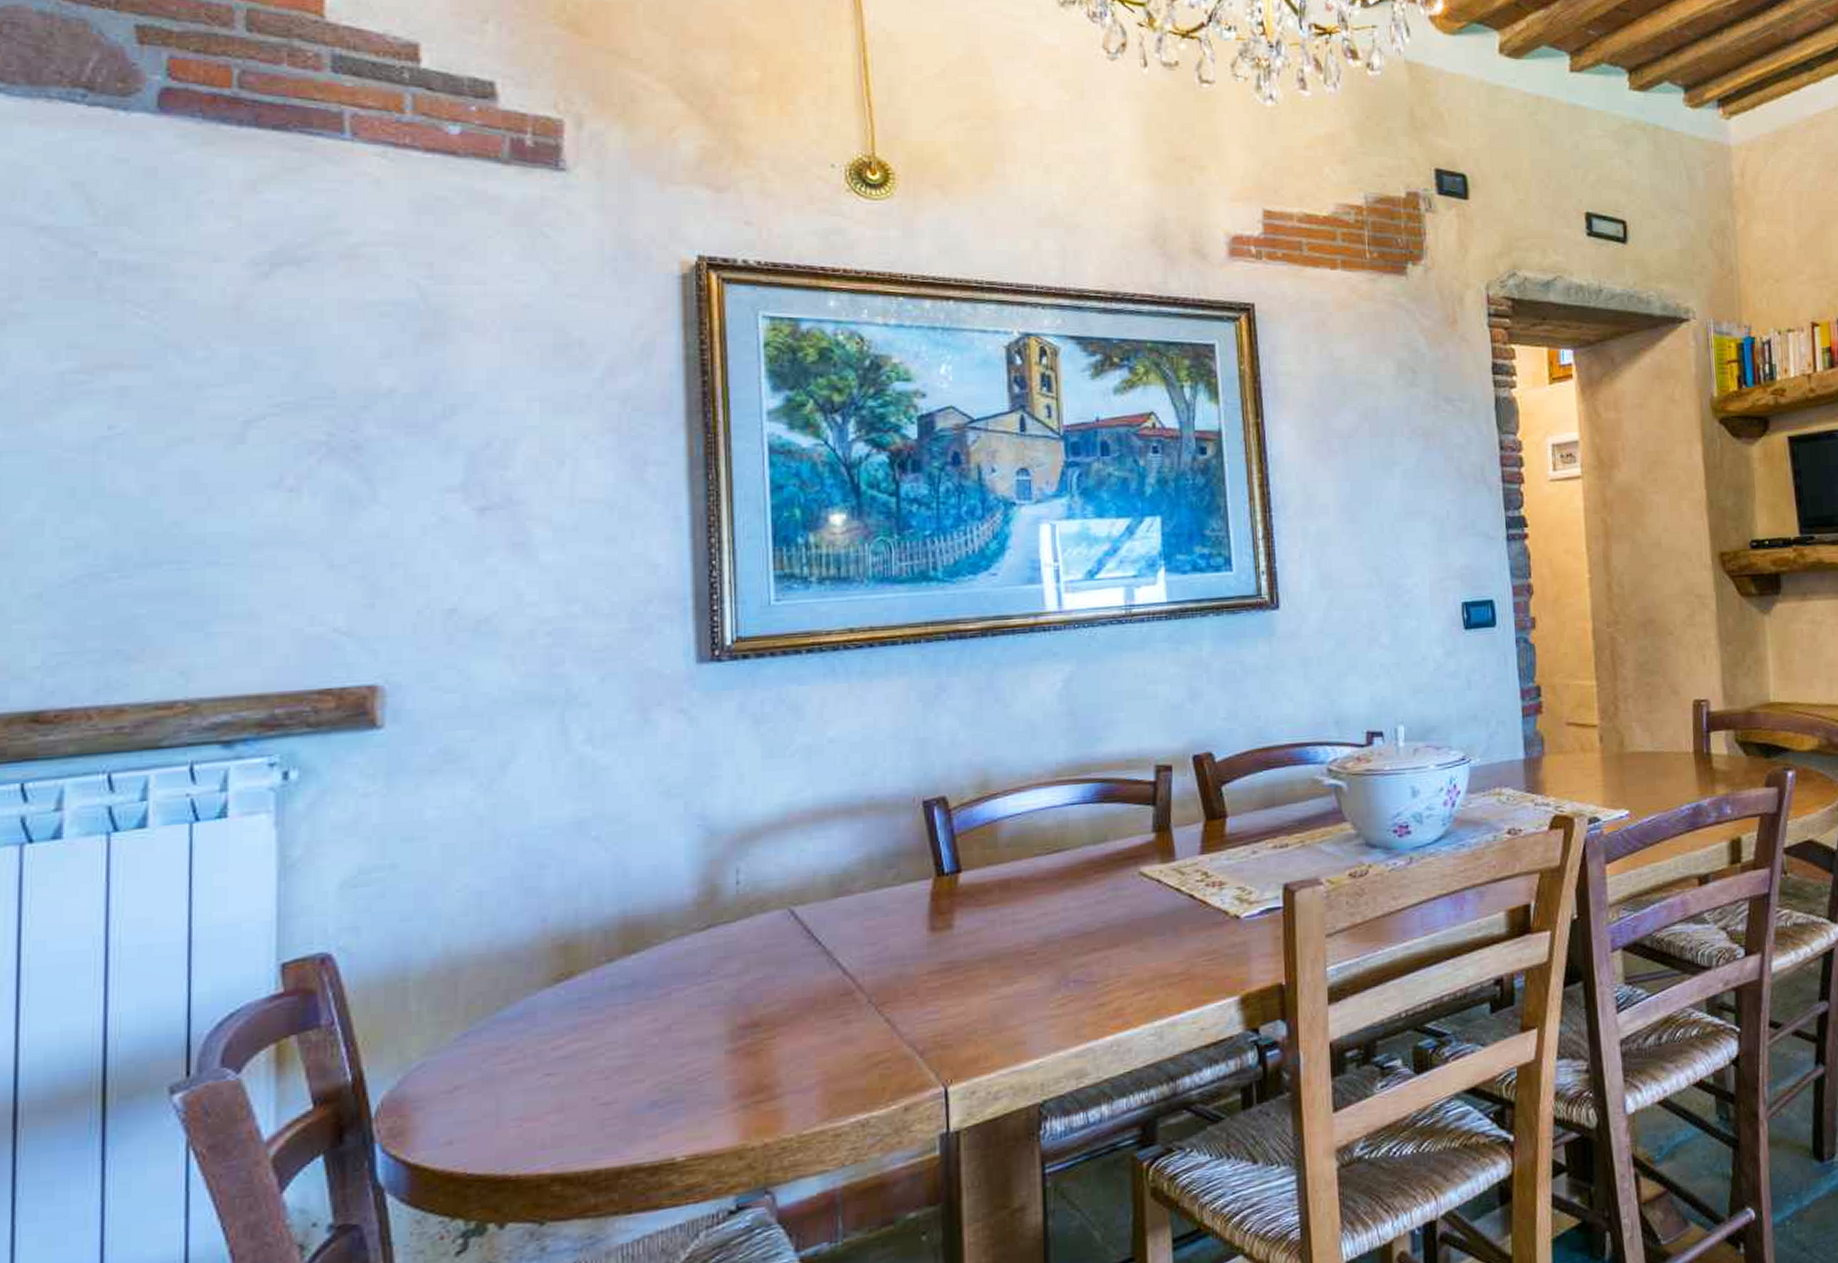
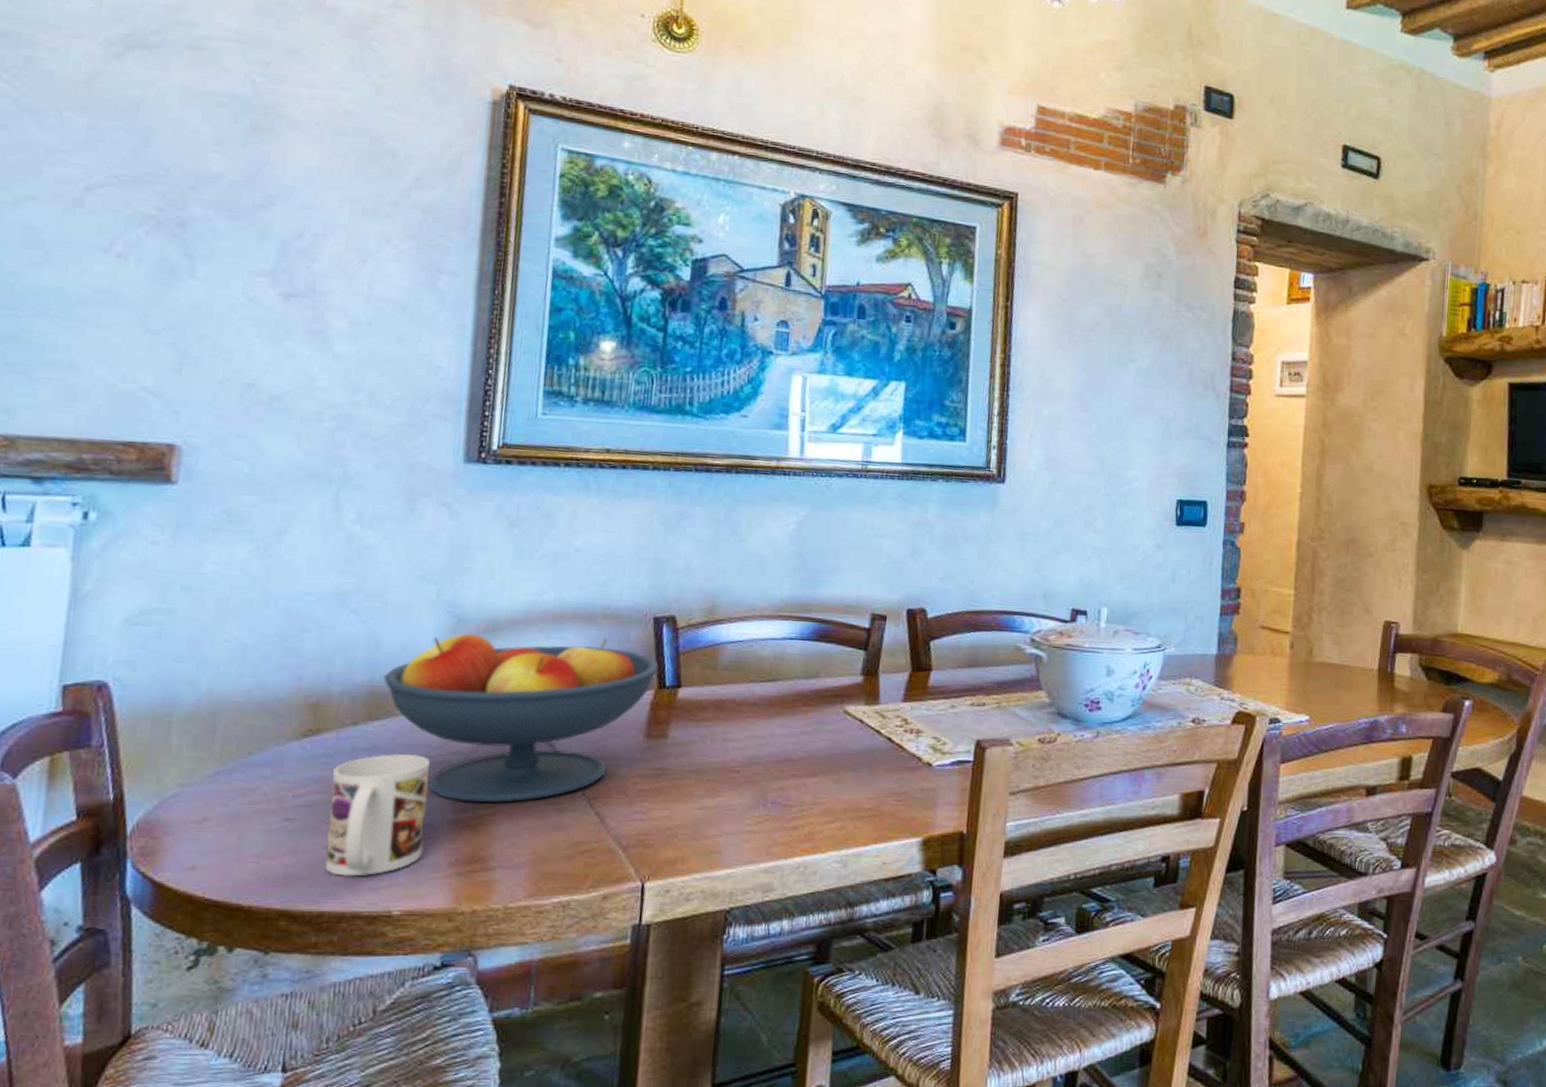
mug: none [591,984,702,1128] -> present [324,754,430,877]
fruit bowl: none [636,830,934,1029] -> present [383,633,659,803]

